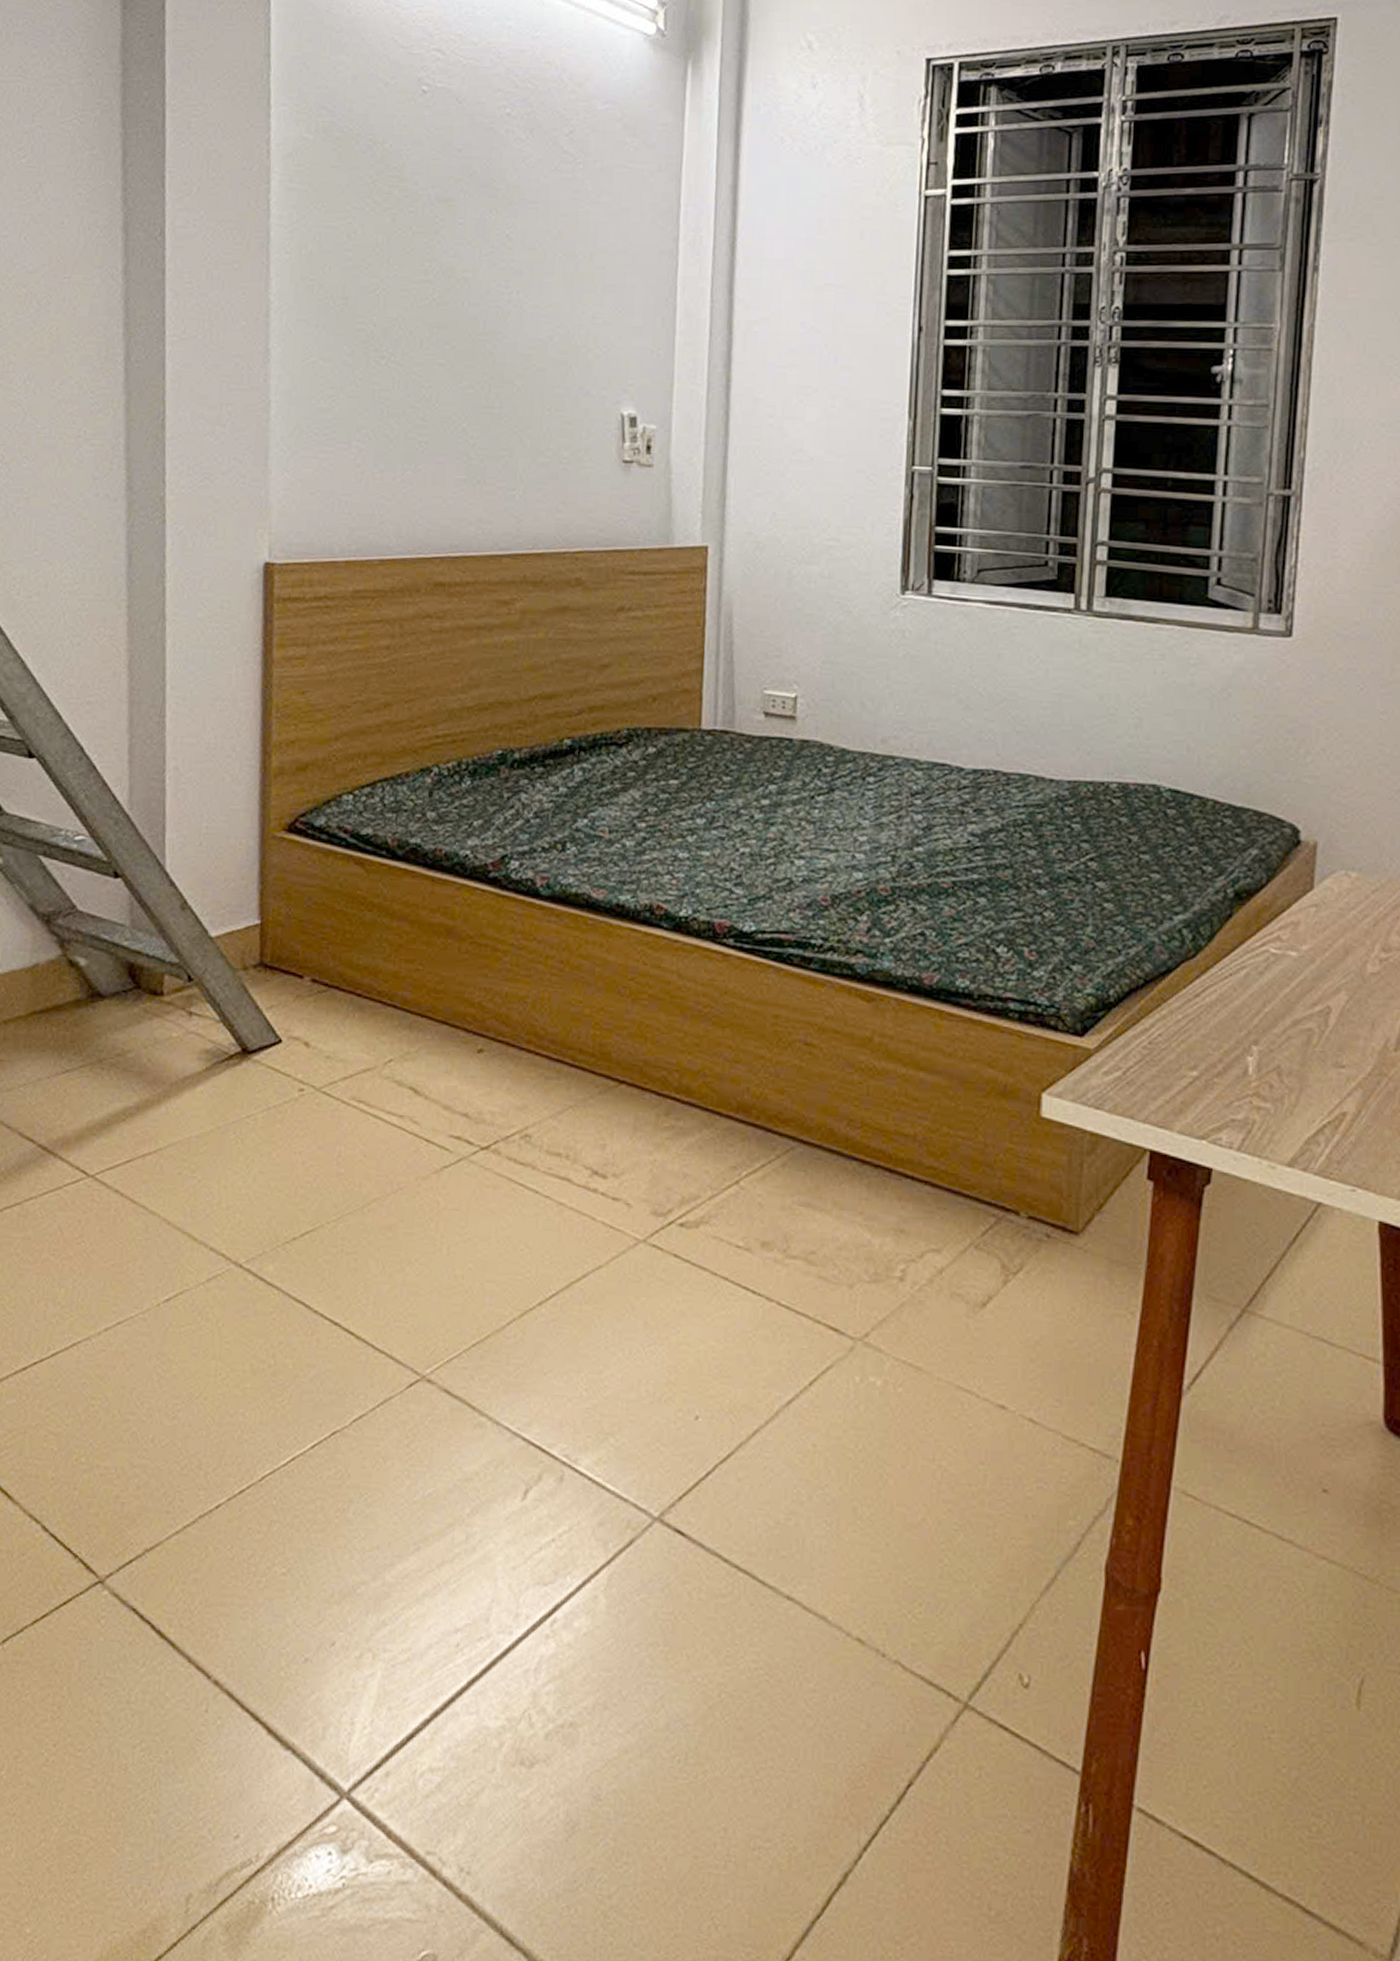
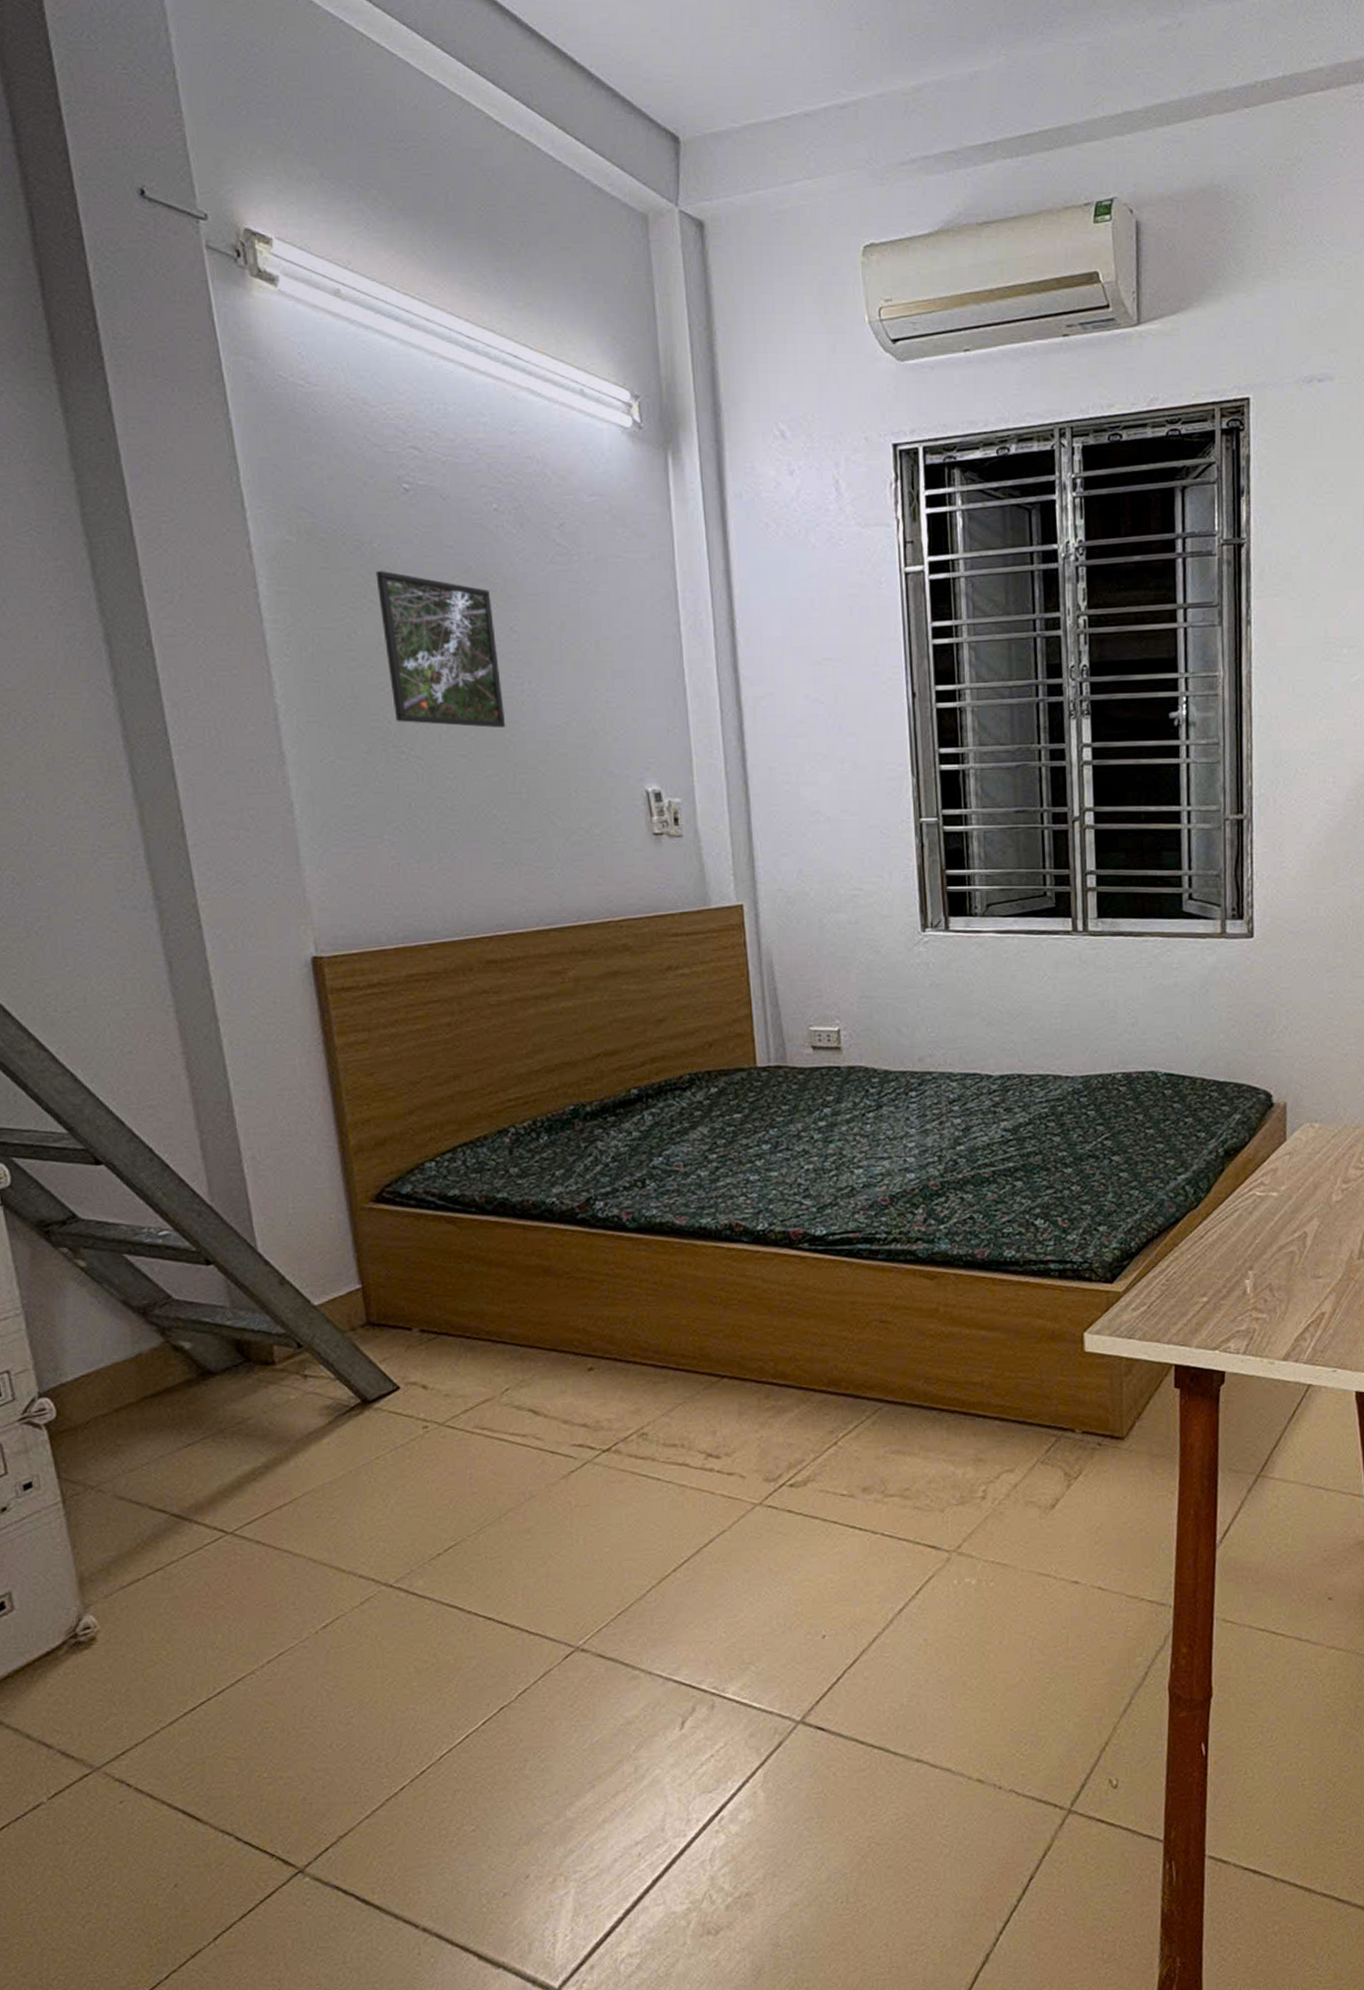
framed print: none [381,171,492,339] -> present [375,570,506,728]

